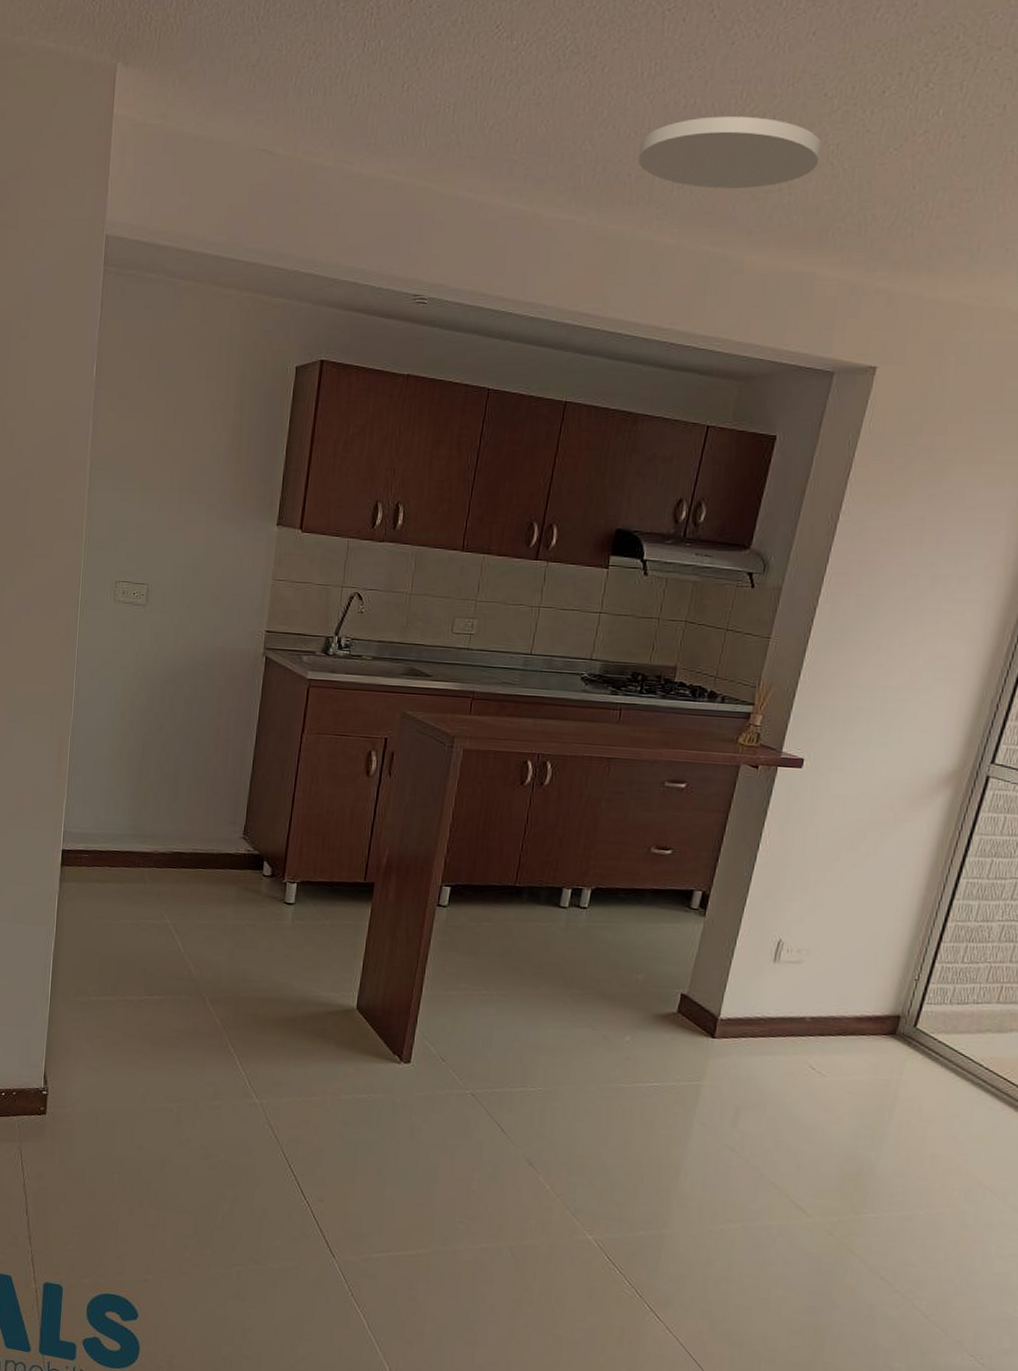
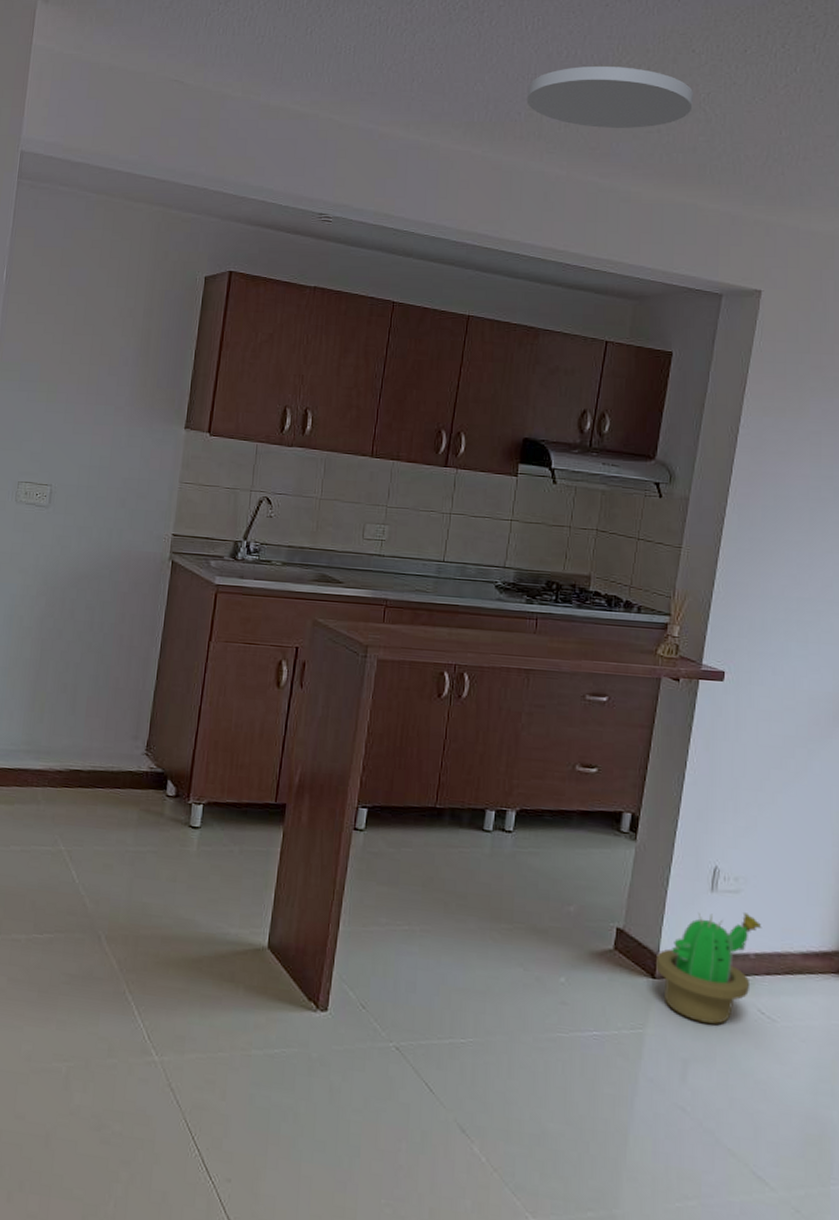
decorative plant: none [715,980,820,1078] -> present [655,912,762,1024]

